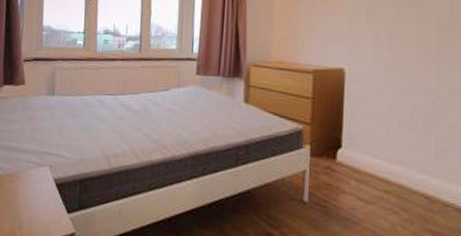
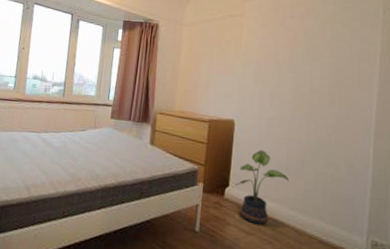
potted plant: none [348,102,416,192] -> present [234,149,290,225]

